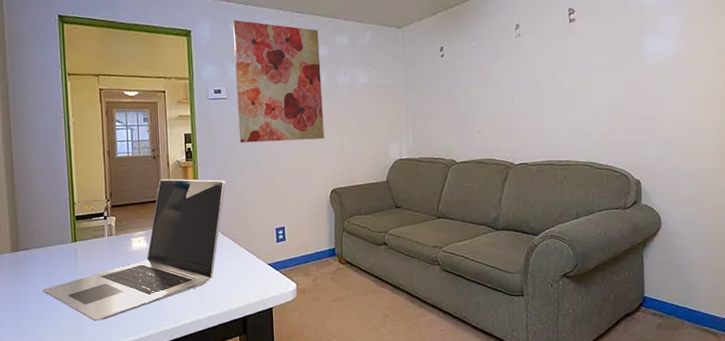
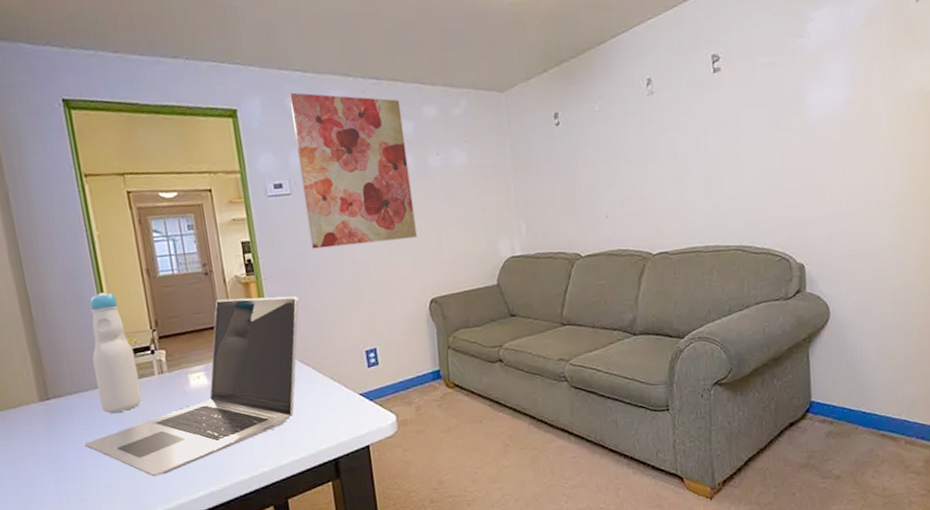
bottle: none [57,167,93,266] -> present [89,293,142,413]

